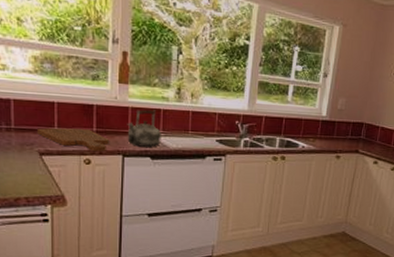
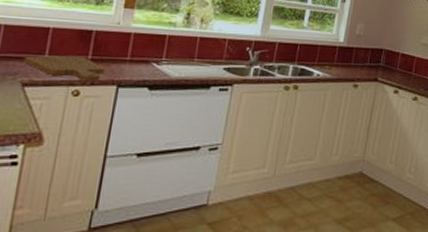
kettle: present [127,109,161,147] -> none [124,35,164,76]

